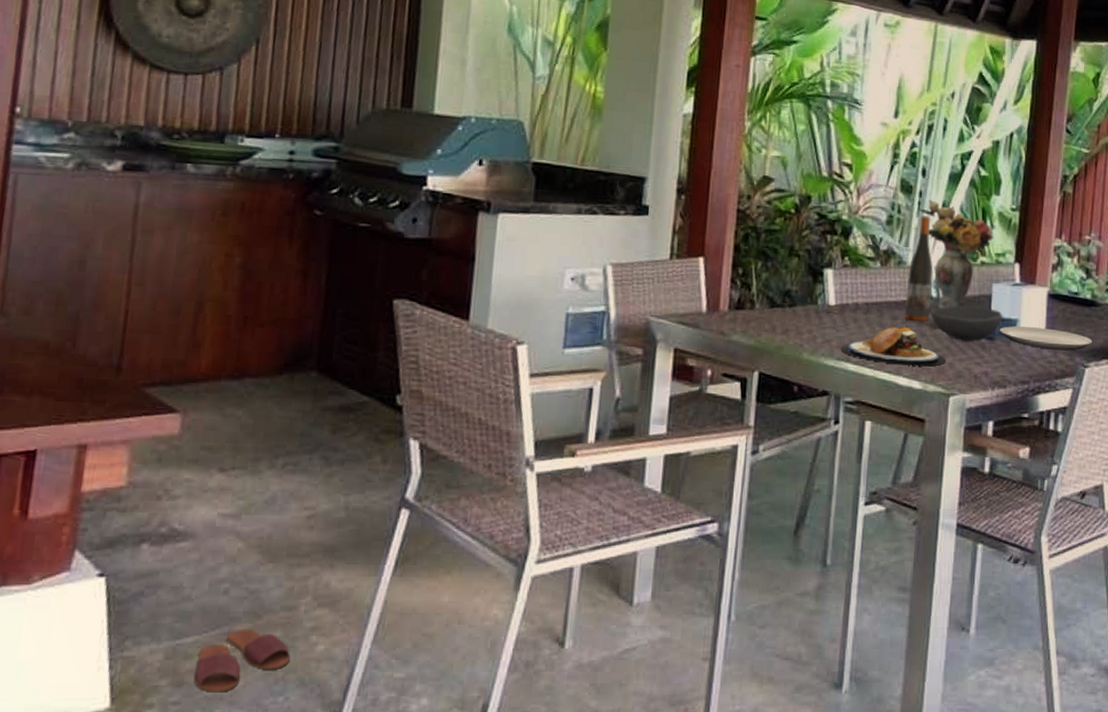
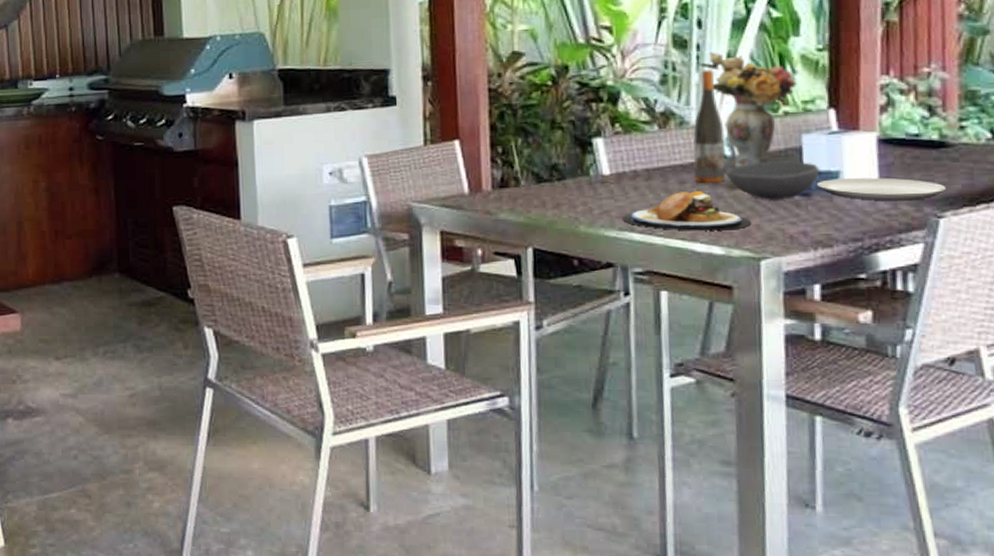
slippers: present [194,628,290,693] -> none [62,487,133,538]

